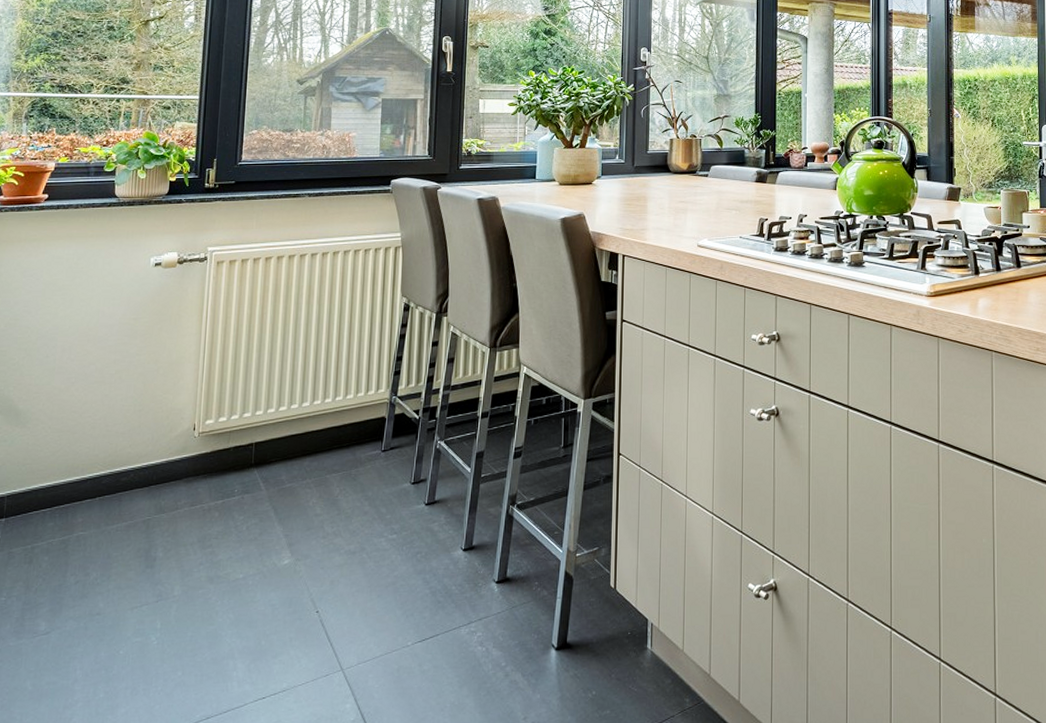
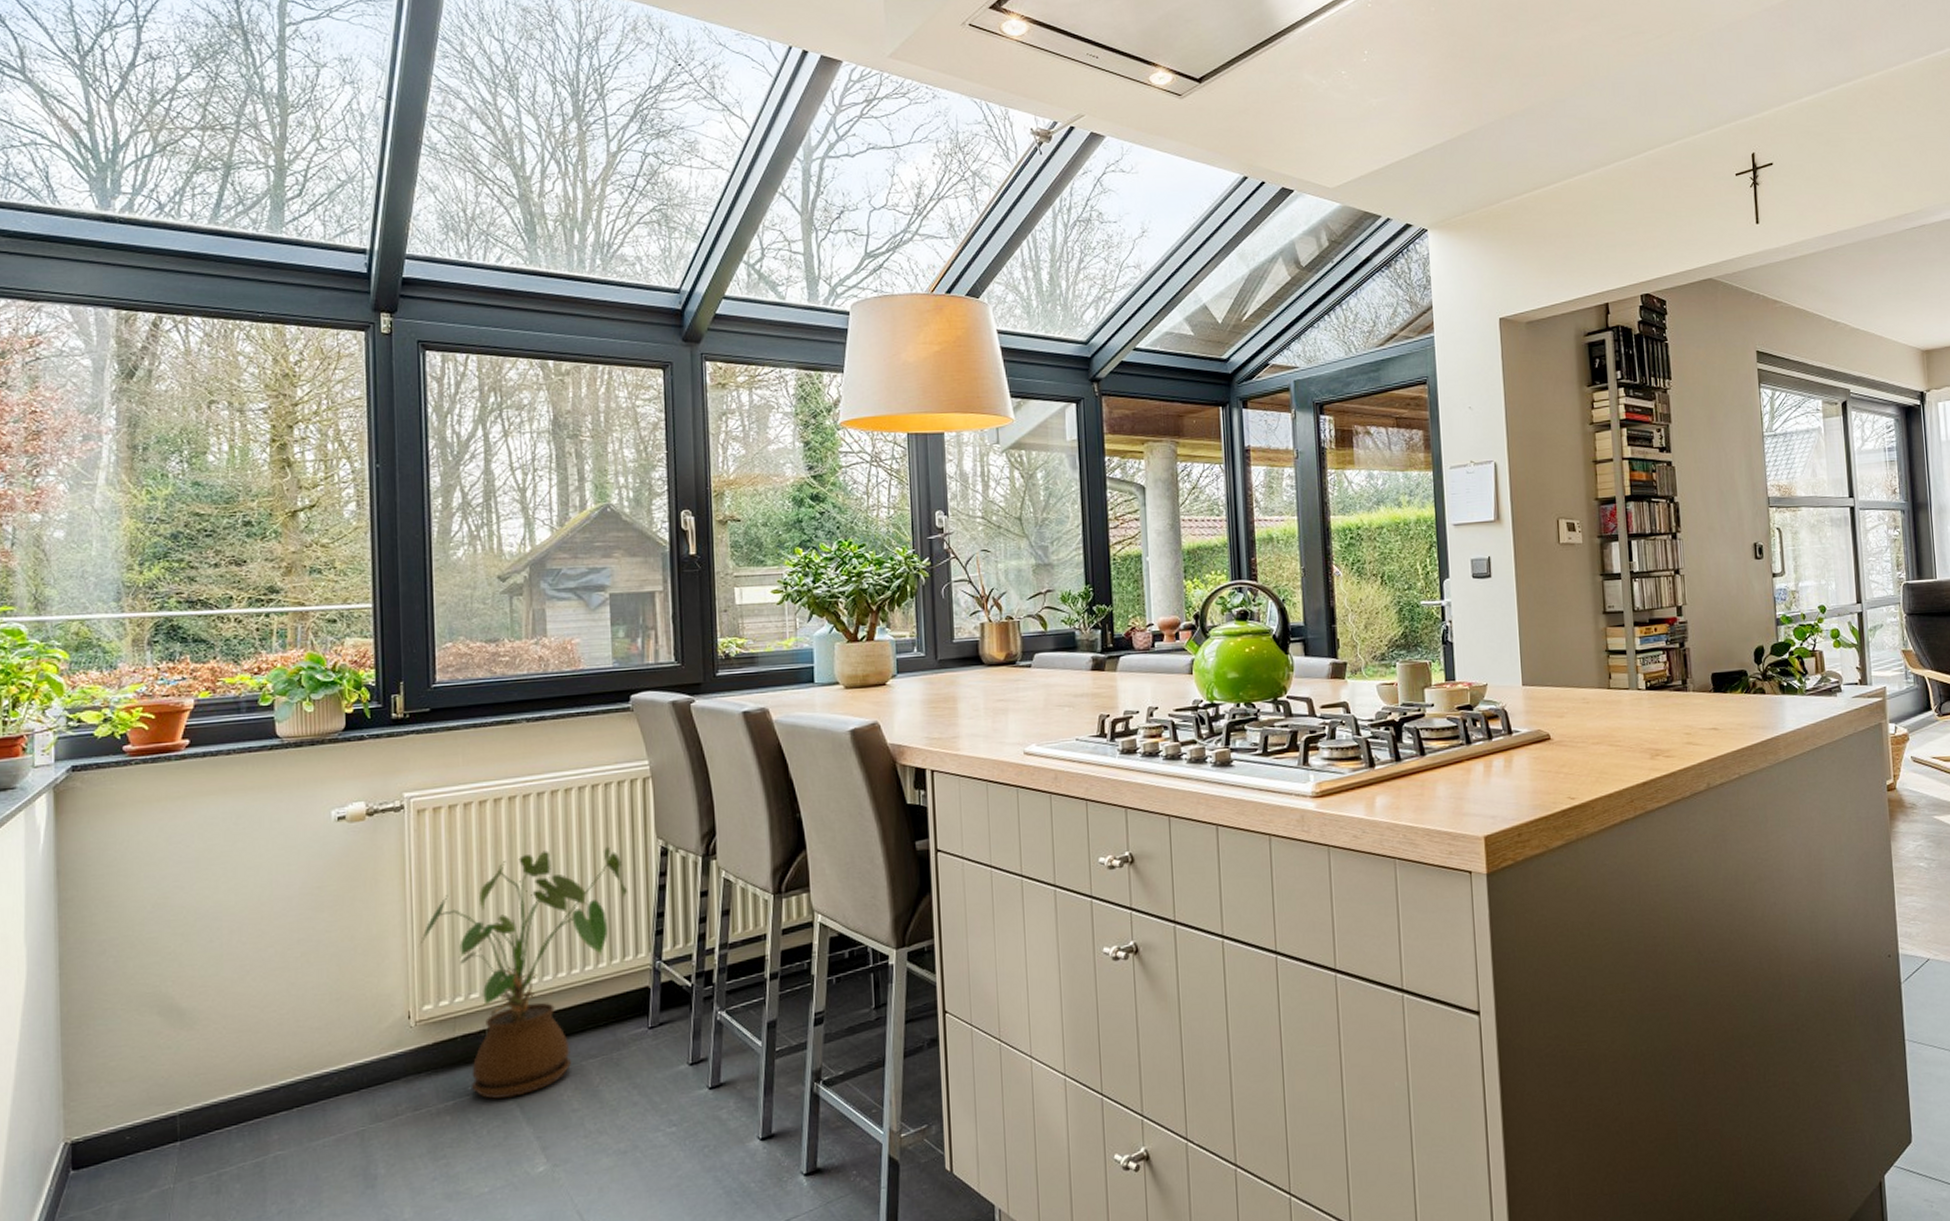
house plant: none [208,300,375,502] -> present [419,846,627,1099]

